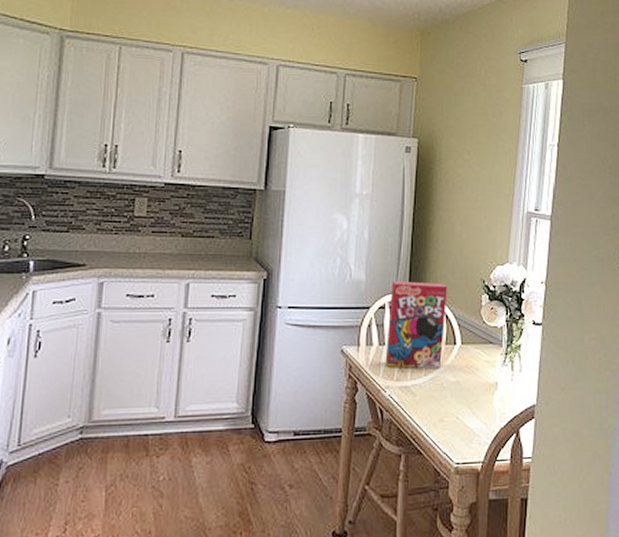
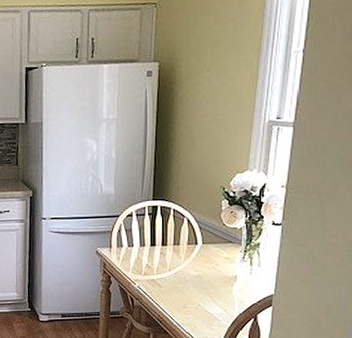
cereal box: present [385,281,447,369] -> none [134,192,189,265]

